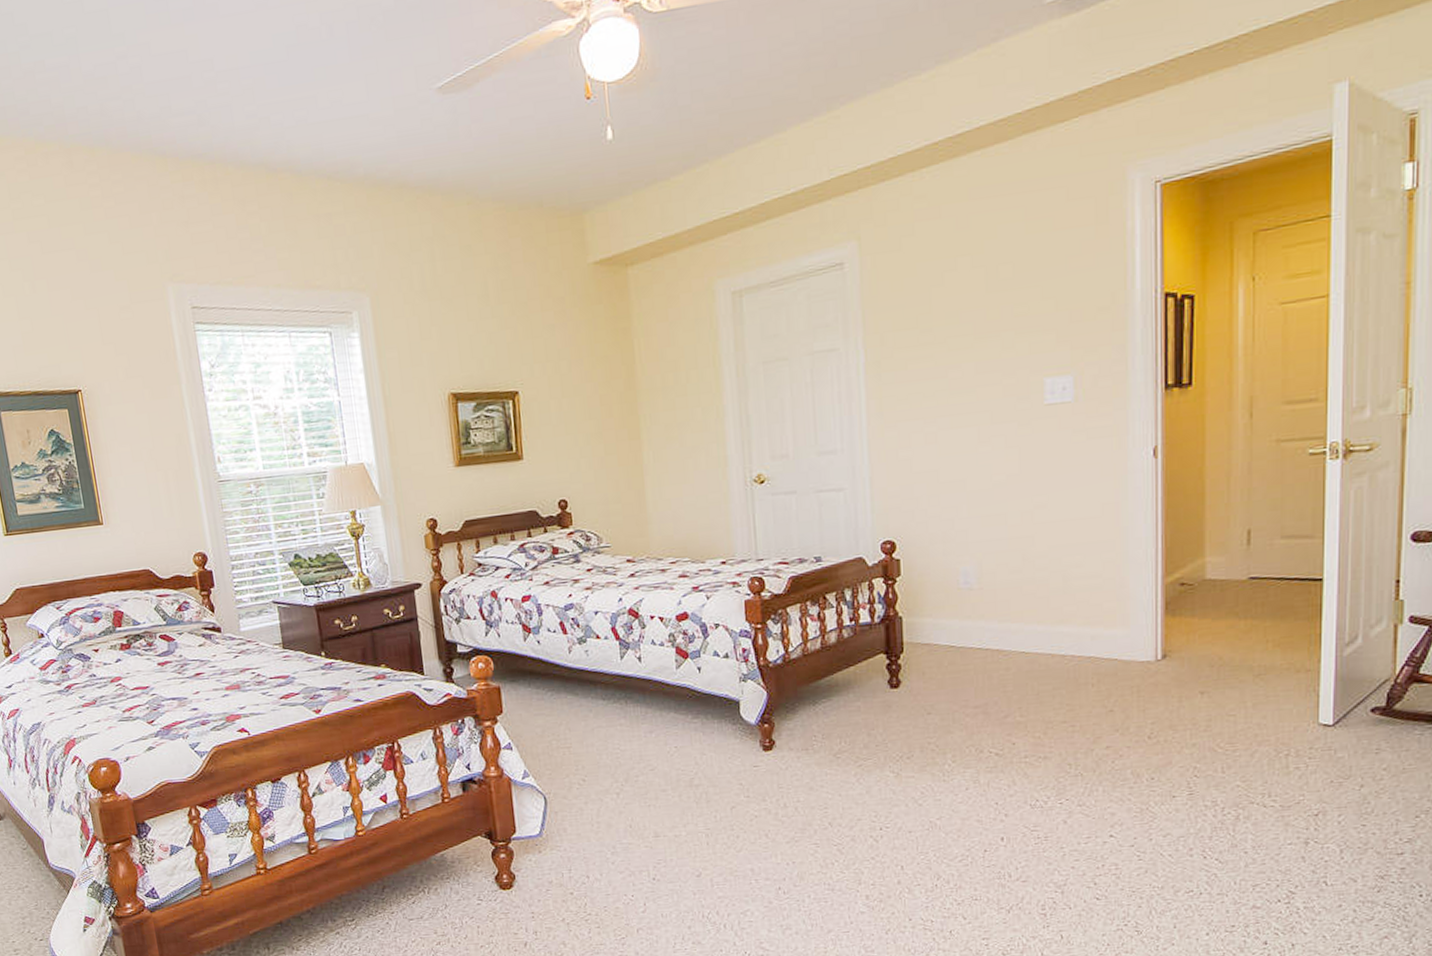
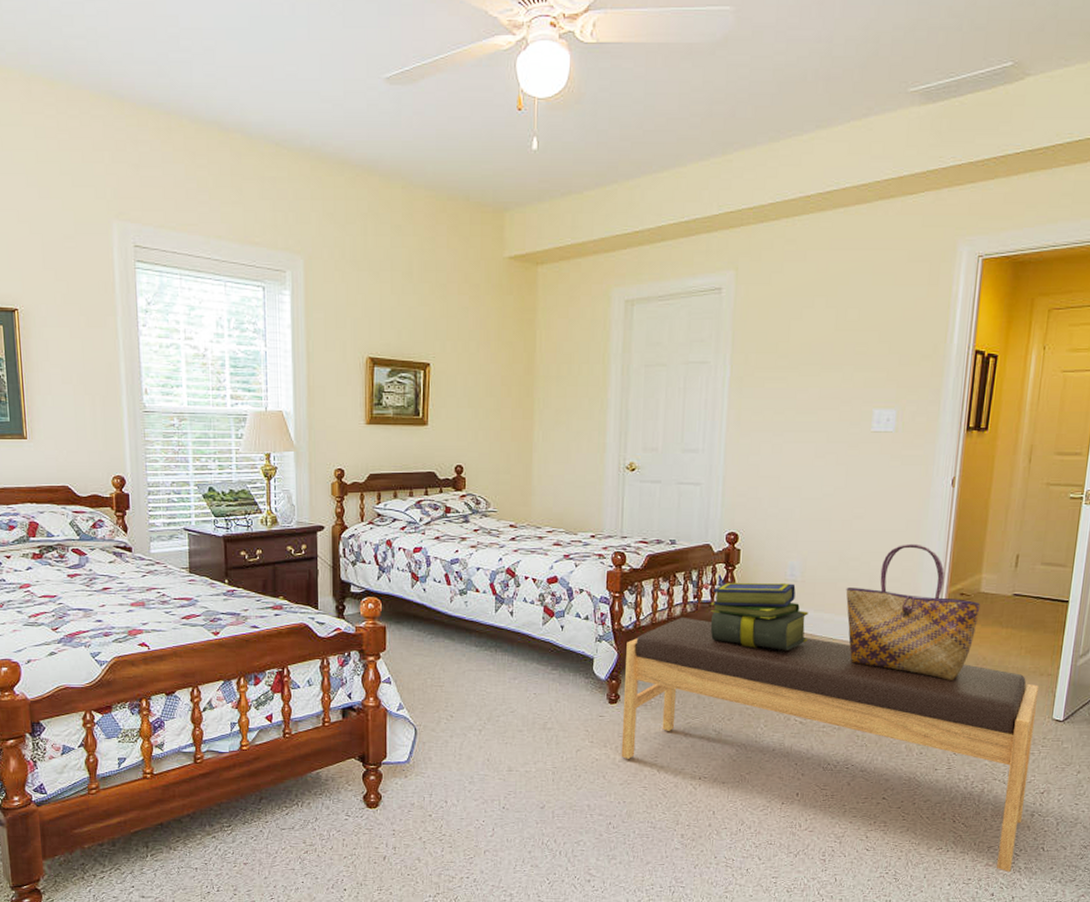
bench: none [776,643,1297,914] -> present [621,617,1040,872]
stack of books: none [870,592,994,672] -> present [710,582,808,650]
tote bag: none [1035,530,1208,689] -> present [846,543,981,680]

